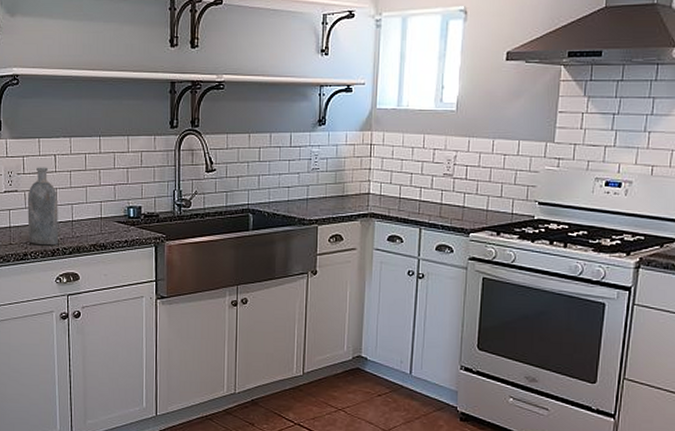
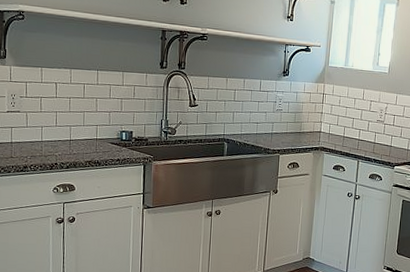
bottle: present [27,167,58,246] -> none [28,92,58,161]

